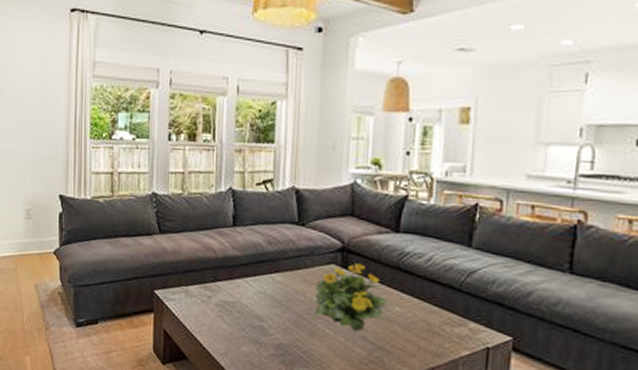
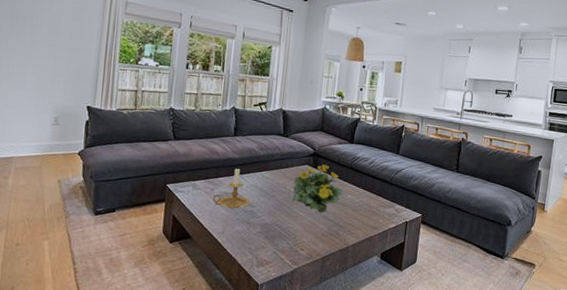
candle holder: none [210,269,260,323] -> present [212,168,251,209]

